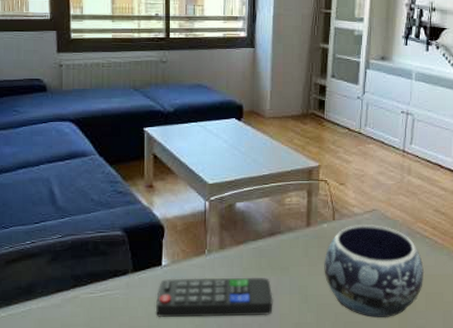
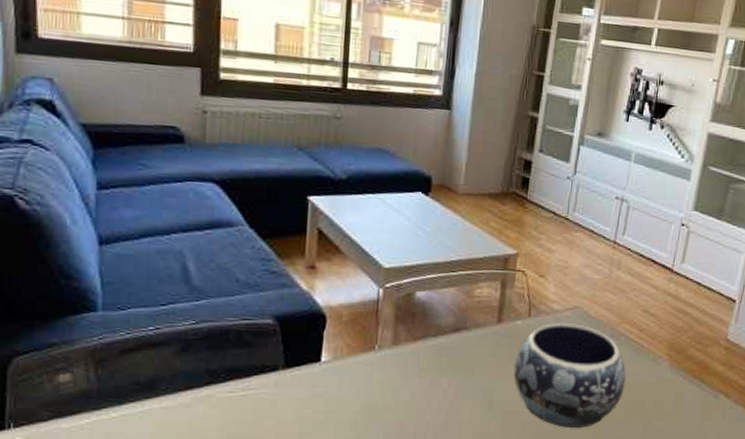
remote control: present [155,277,273,318] -> none [309,377,453,423]

